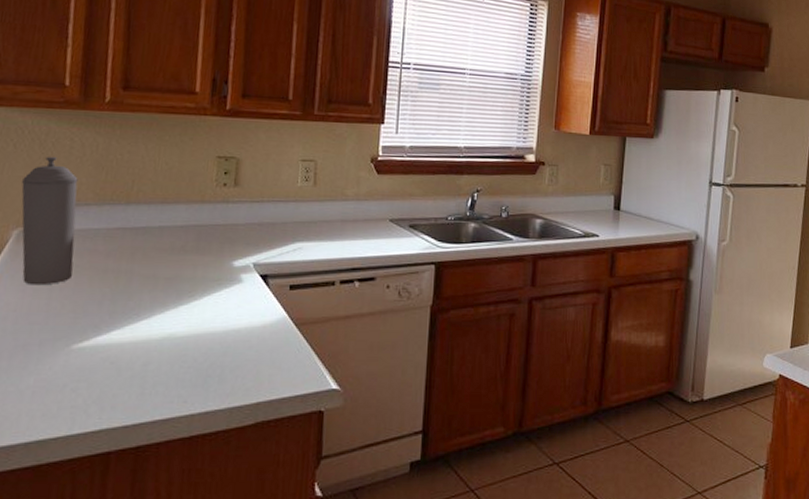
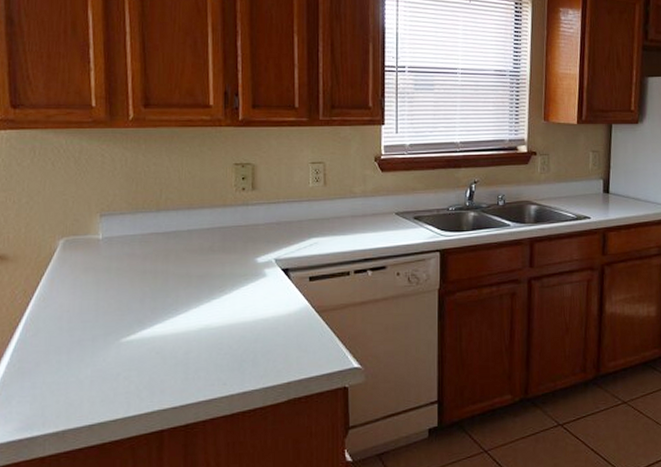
canister: present [21,156,78,286] -> none [63,171,115,288]

